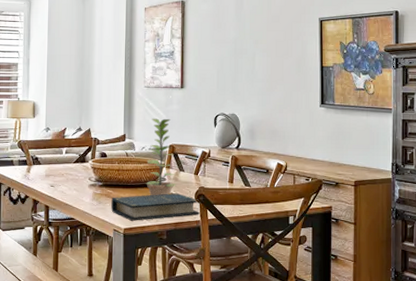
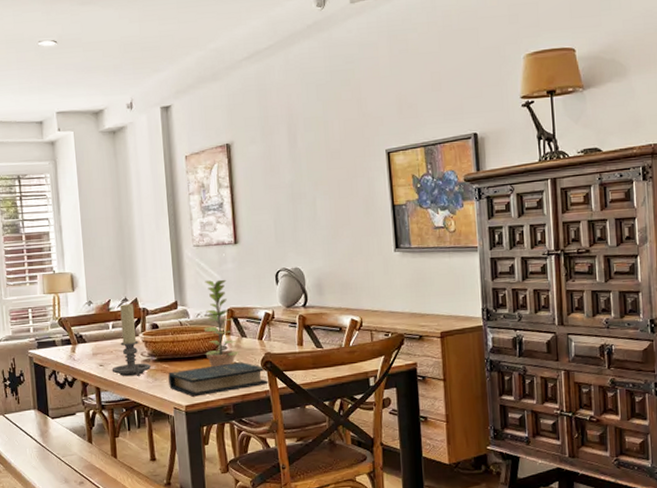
candle holder: none [61,132,97,198] -> present [111,303,151,377]

